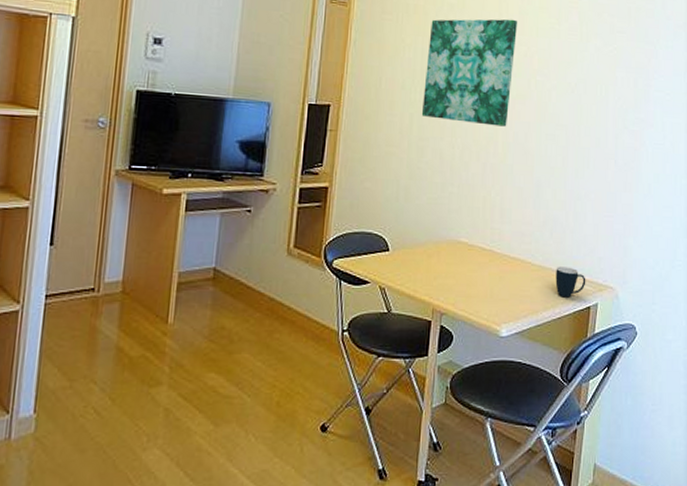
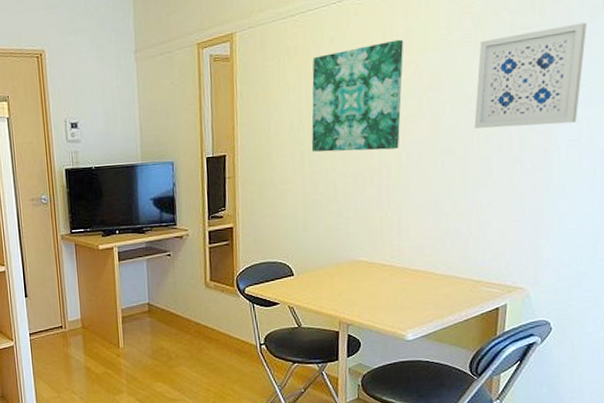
mug: present [555,266,586,298] -> none [460,273,493,302]
wall art: none [576,36,671,128] -> present [474,22,586,129]

